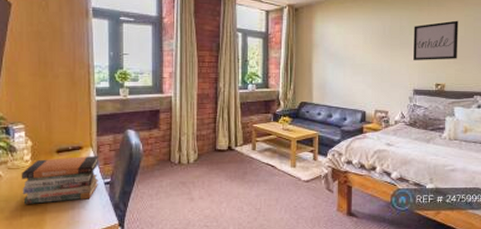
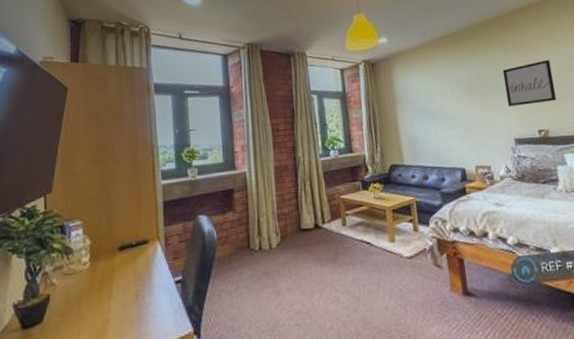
book stack: present [21,155,100,204] -> none [78,248,168,317]

